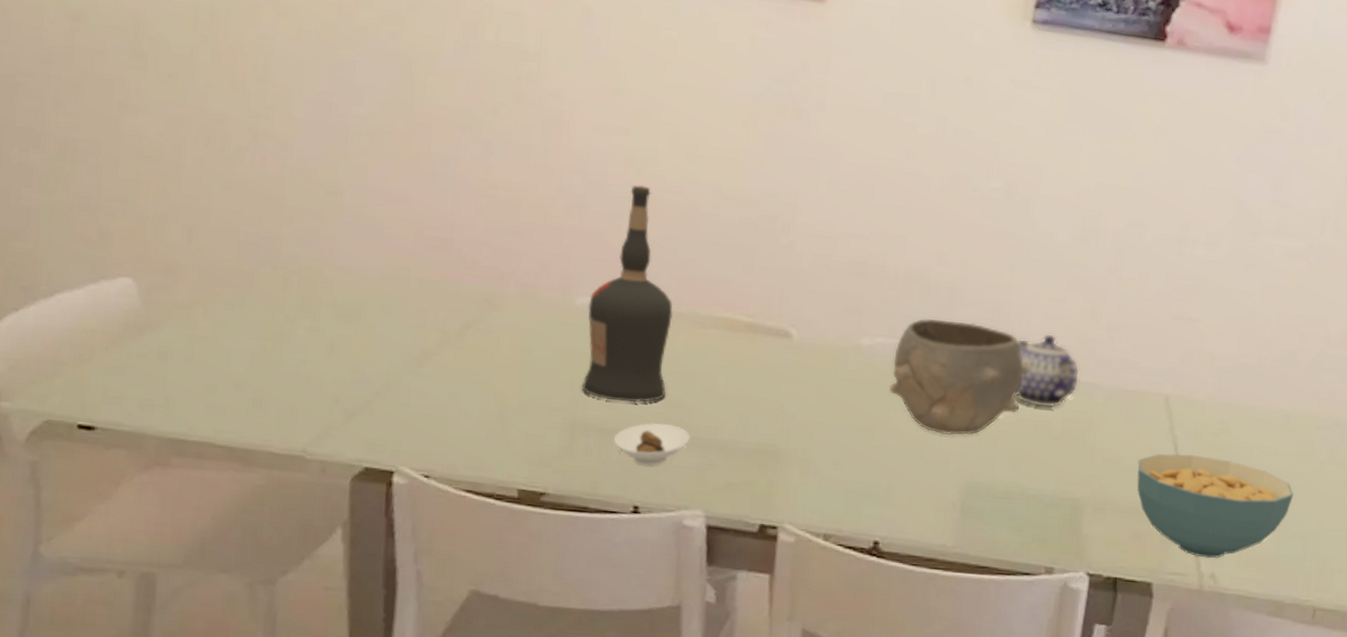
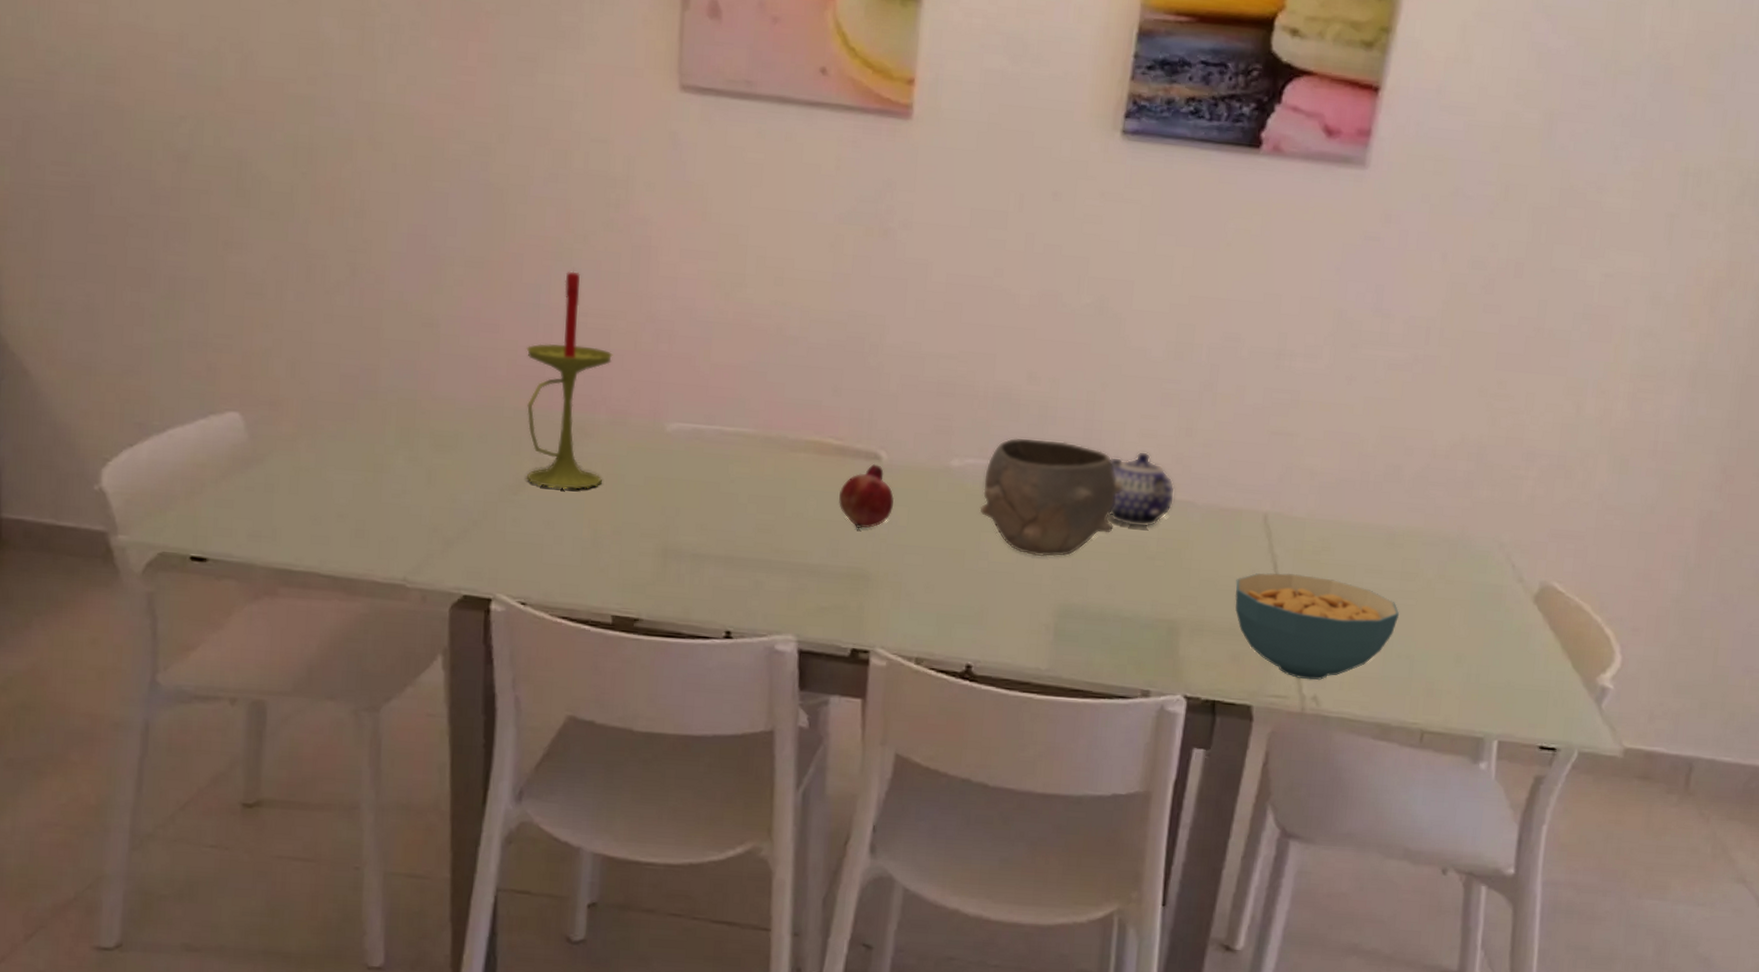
candle: none [431,143,523,362] -> present [526,271,613,490]
liquor bottle: present [581,185,673,403] -> none [673,309,762,528]
saucer: present [613,422,690,466] -> none [705,547,781,591]
fruit: none [749,341,804,405] -> present [839,463,894,528]

